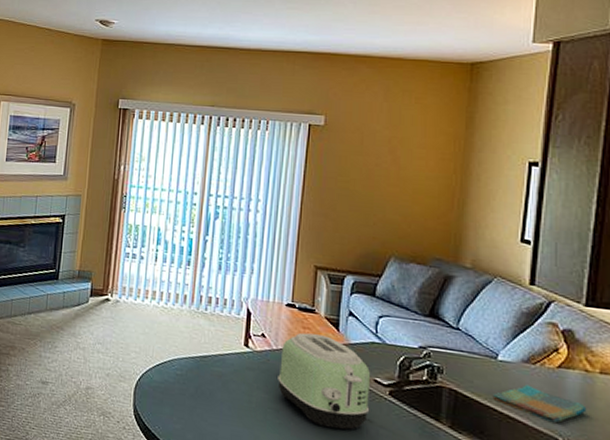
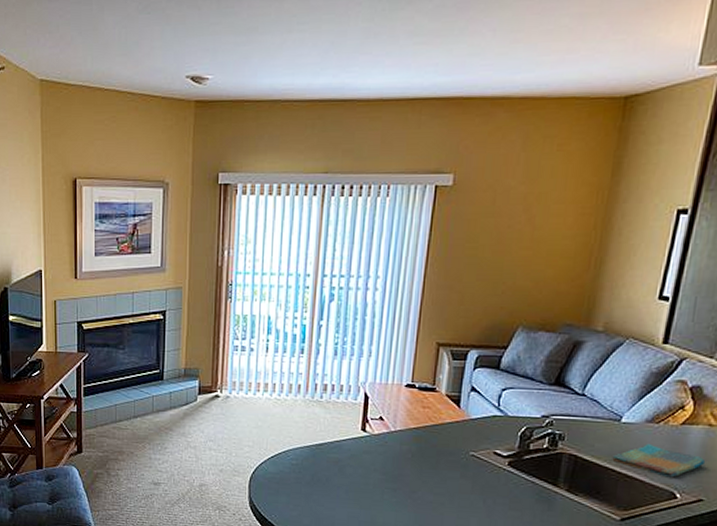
toaster: present [278,333,371,430] -> none [395,412,491,502]

